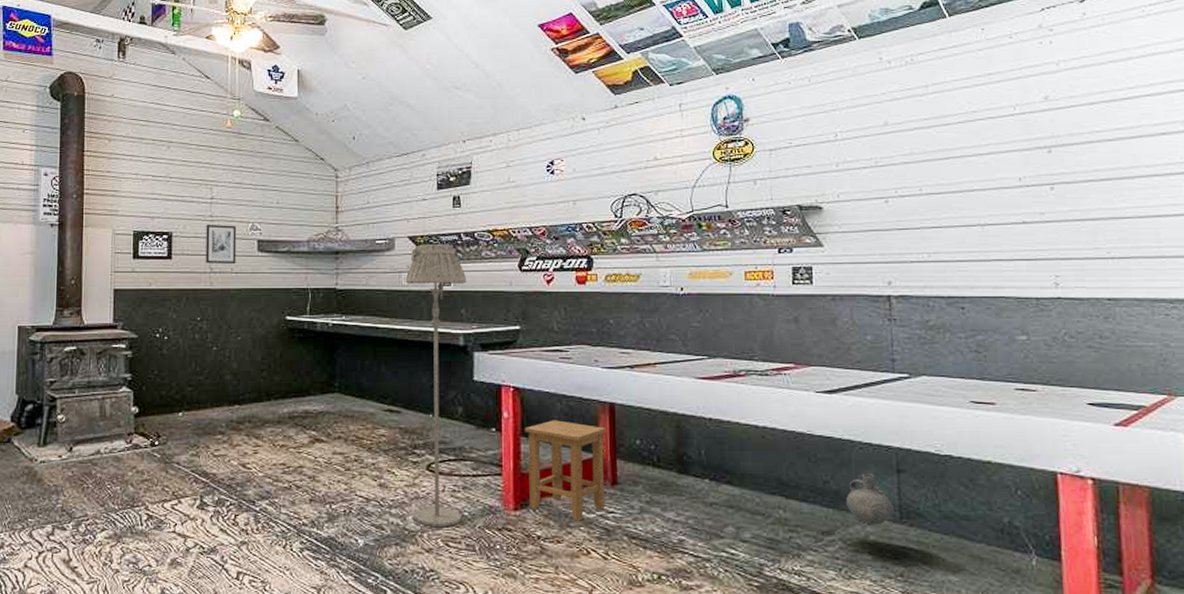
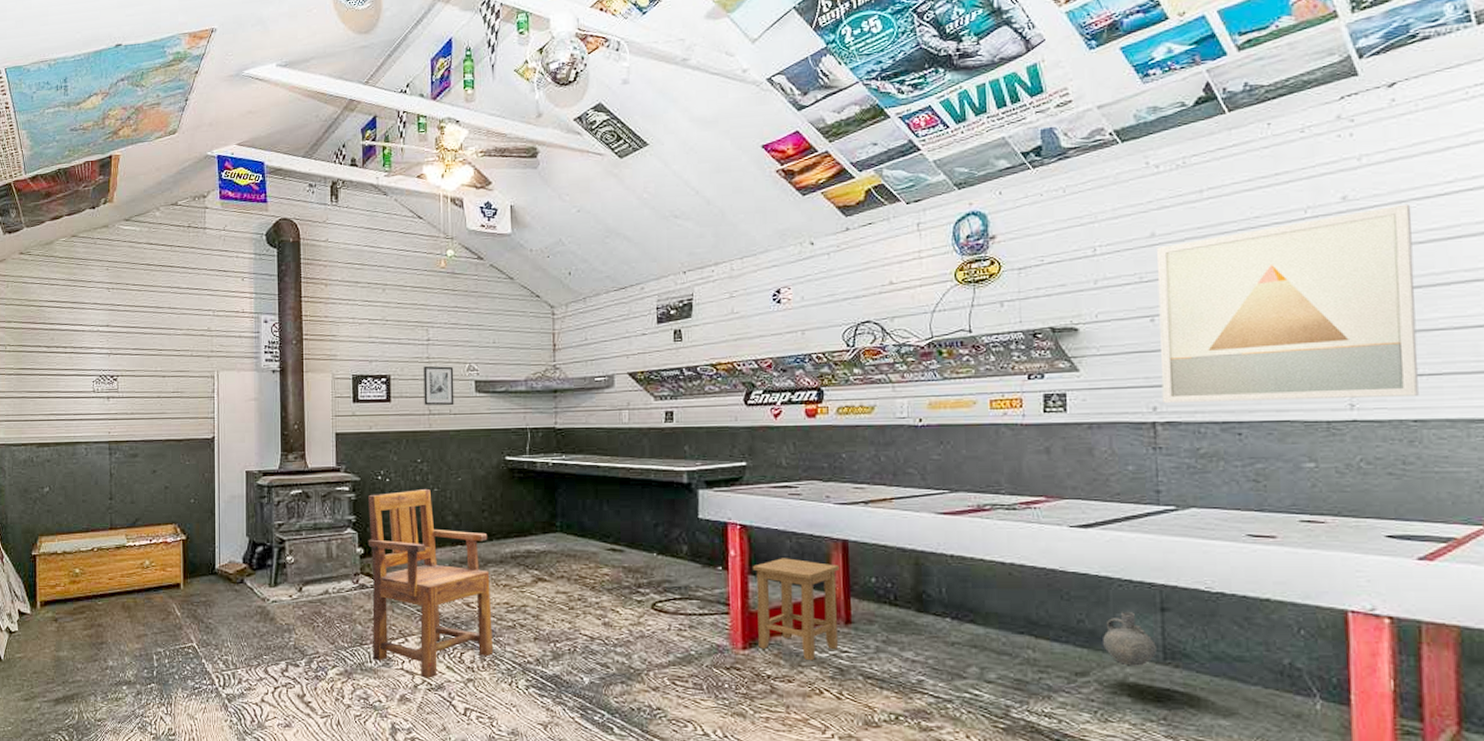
armchair: none [143,347,269,541] -> present [368,488,494,678]
floor lamp: present [405,244,467,527] -> none [625,380,690,665]
wall art: none [890,105,1111,279] -> present [1157,204,1419,404]

